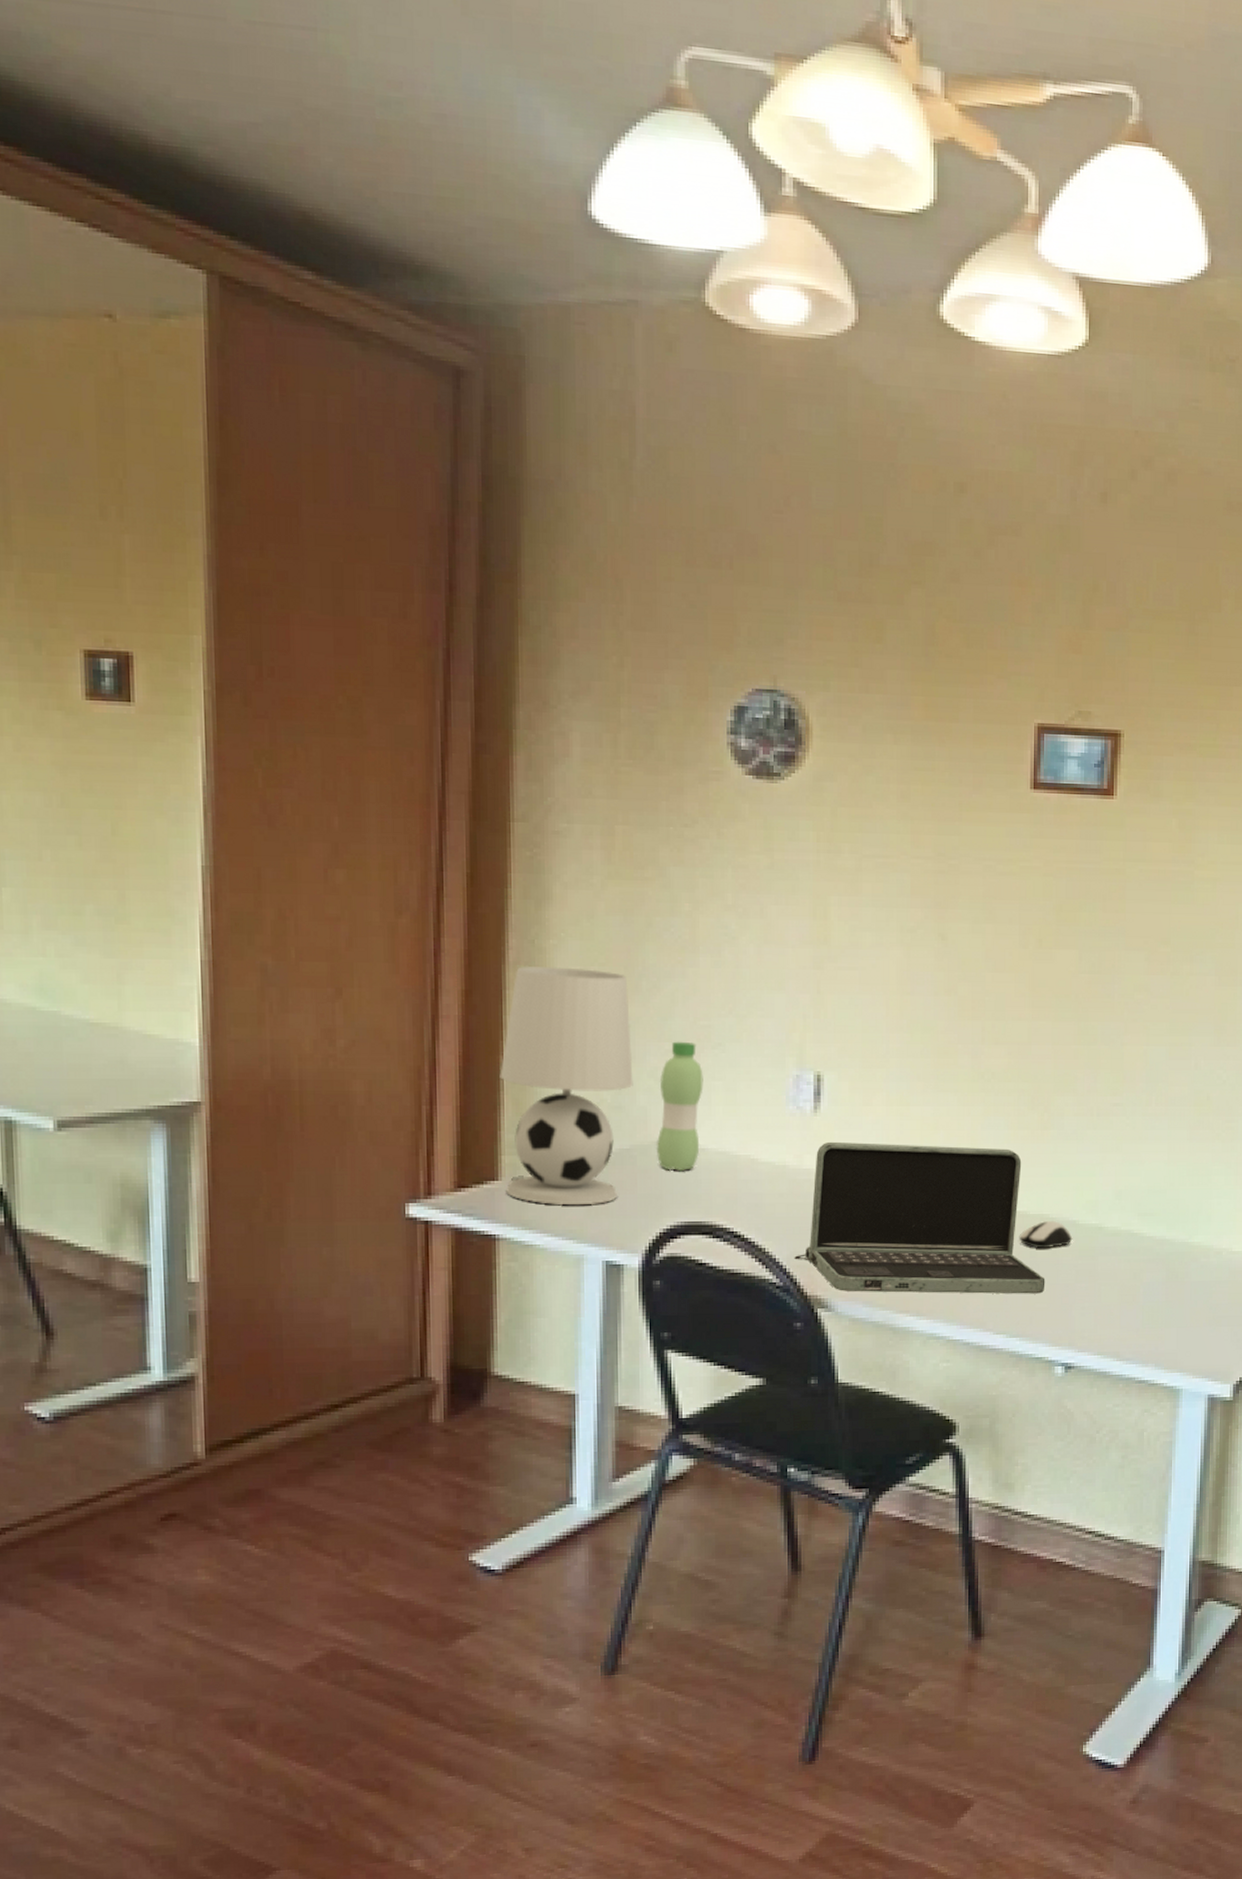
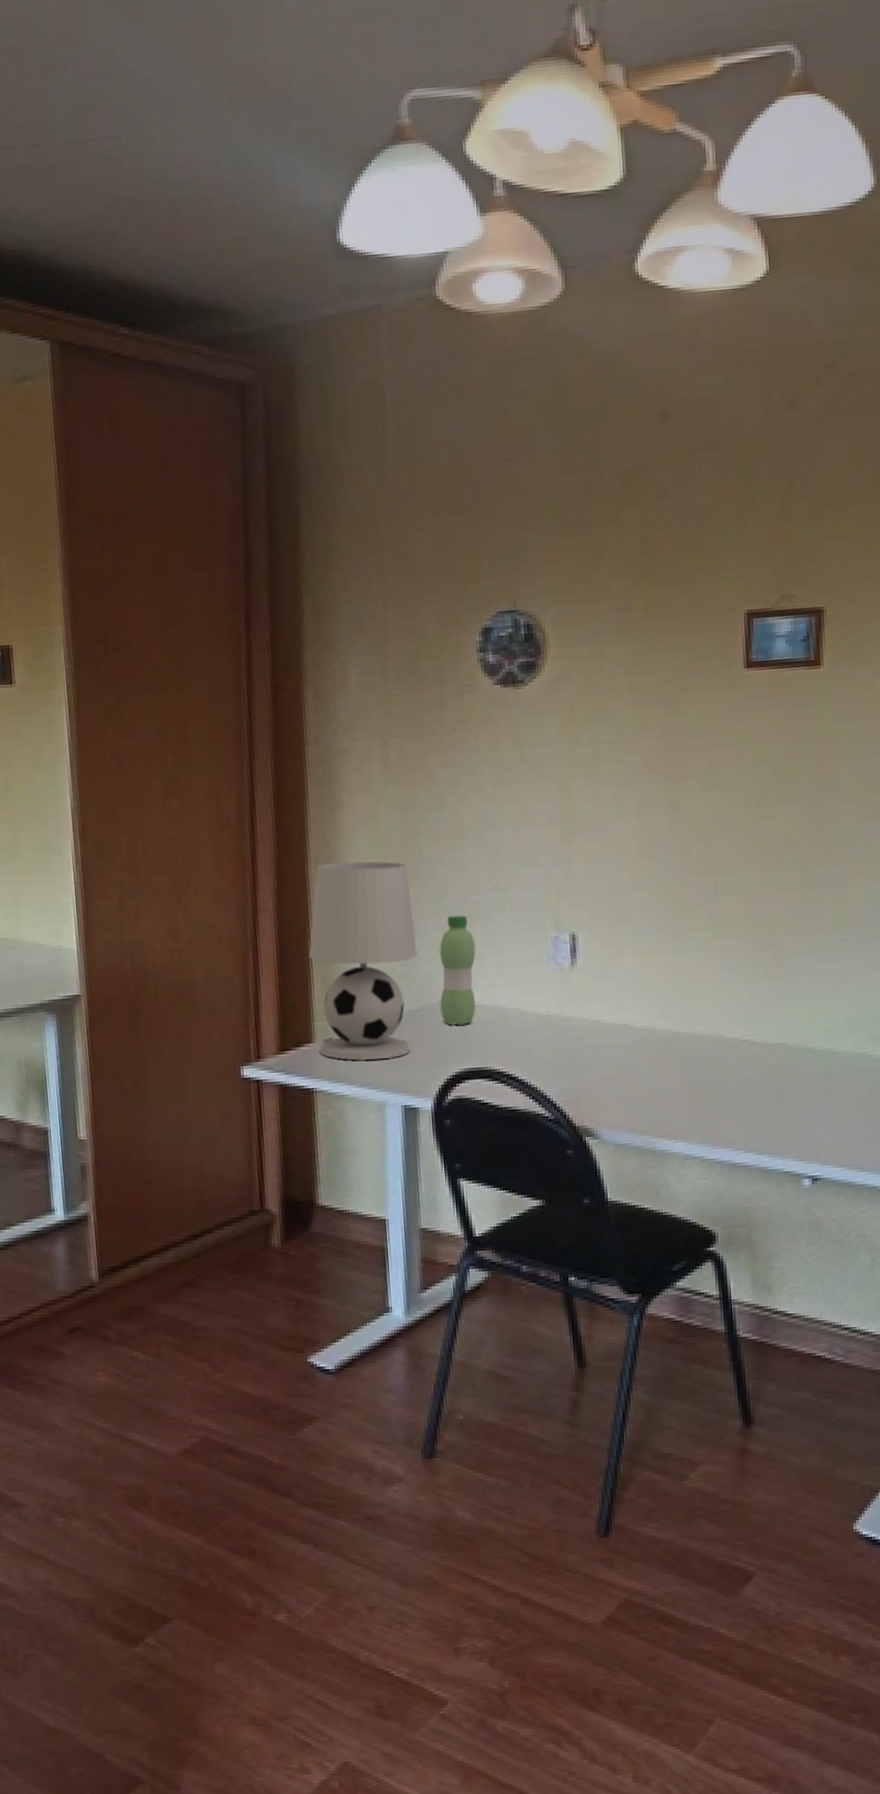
laptop: present [794,1141,1046,1294] -> none [562,987,789,1121]
computer mouse: present [1019,1221,1073,1249] -> none [761,1048,811,1074]

